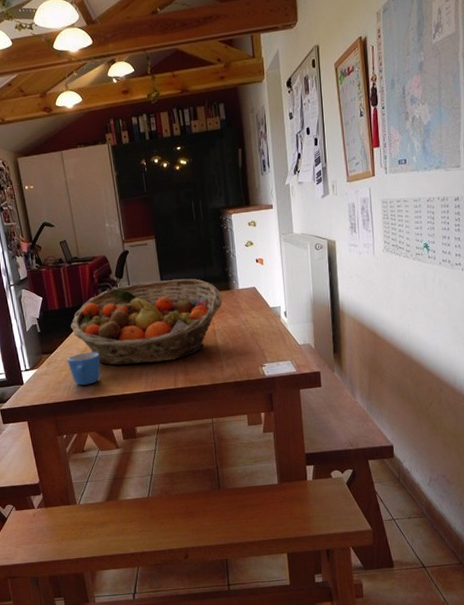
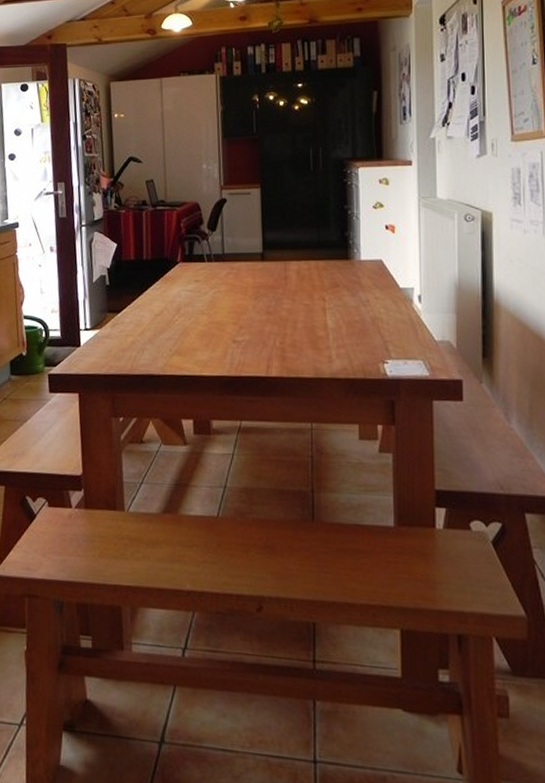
mug: present [67,352,101,386] -> none [136,317,177,358]
fruit basket: present [70,278,223,366] -> none [145,239,338,341]

